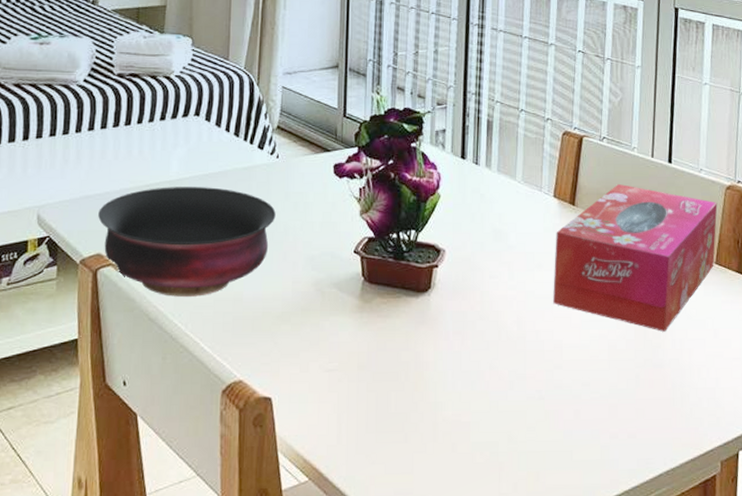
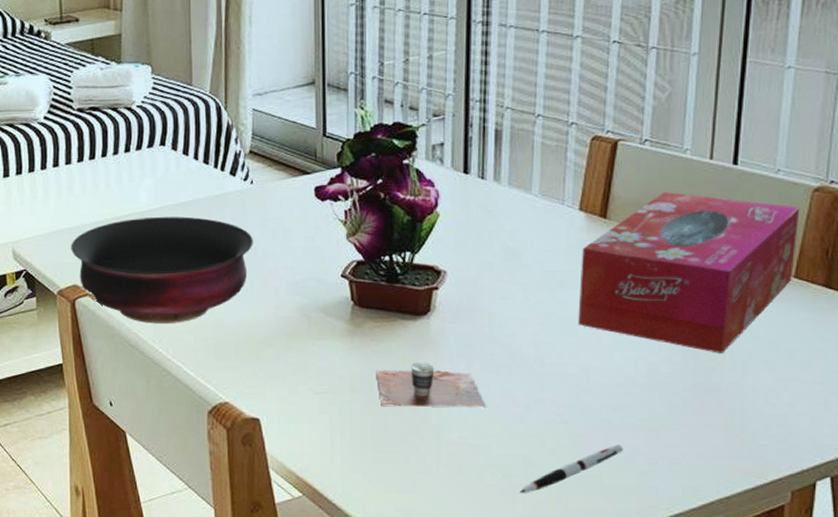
cup: none [381,338,478,385] -> present [376,362,487,408]
pen: none [504,419,590,471] -> present [520,444,623,493]

